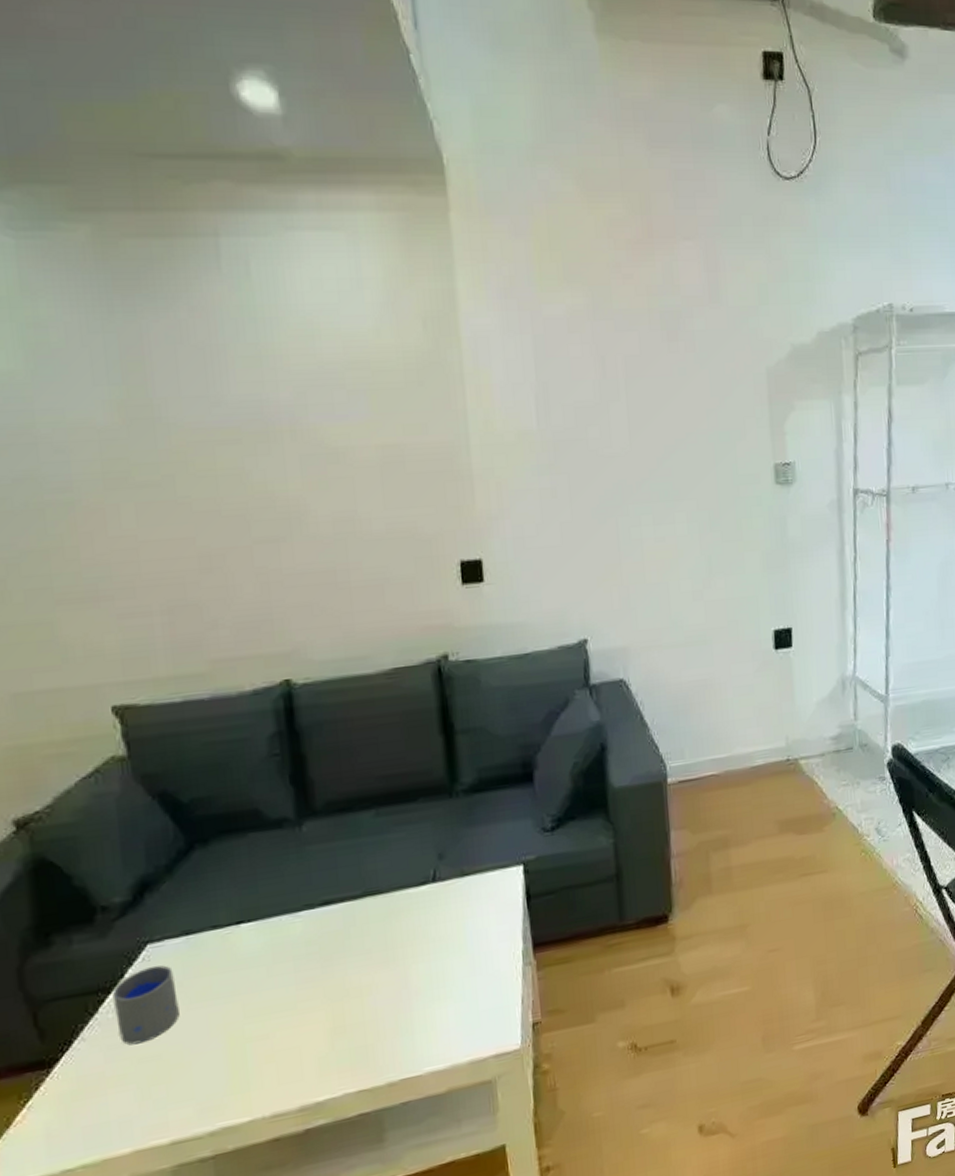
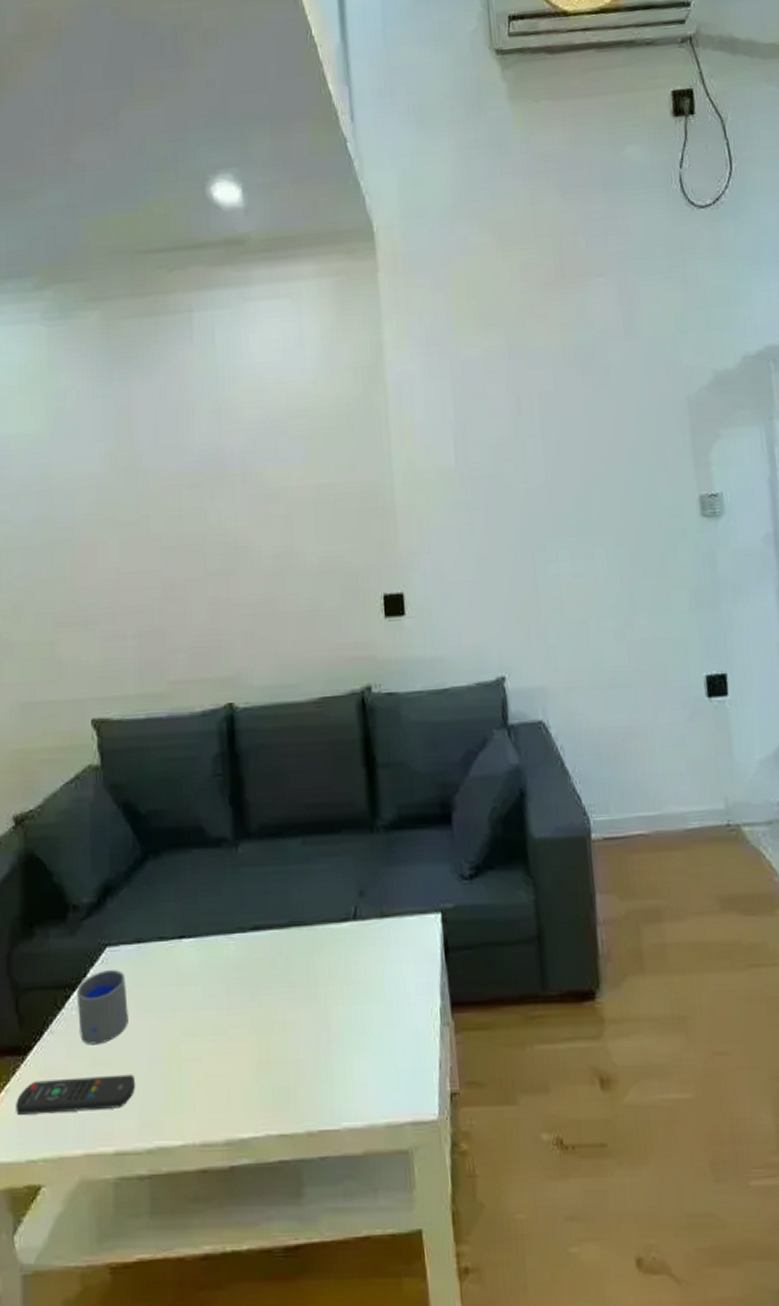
remote control: none [42,1064,192,1129] -> present [16,1074,135,1115]

